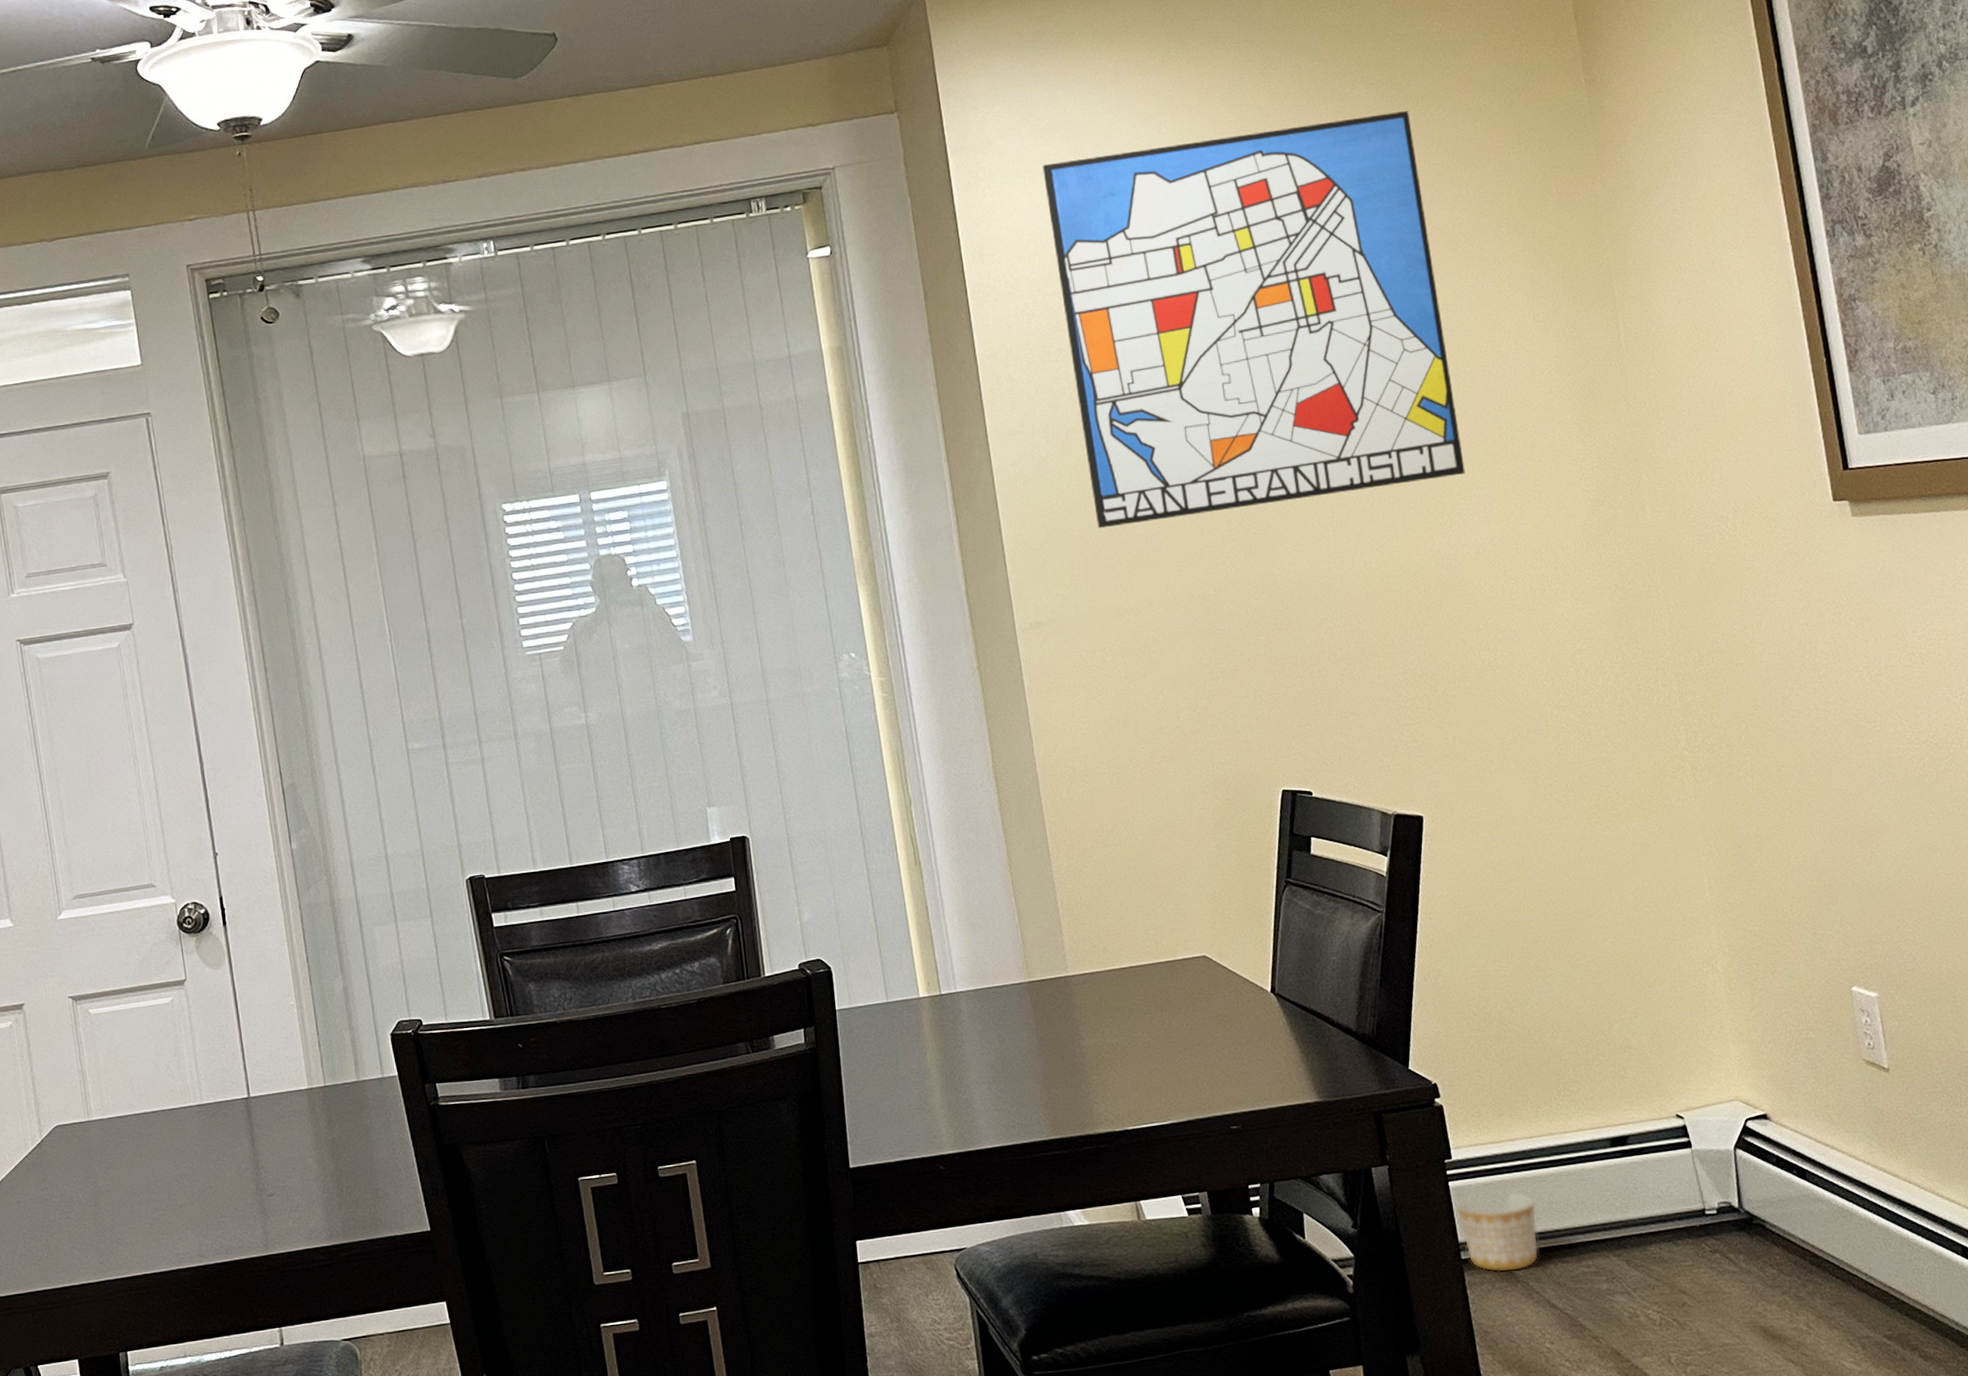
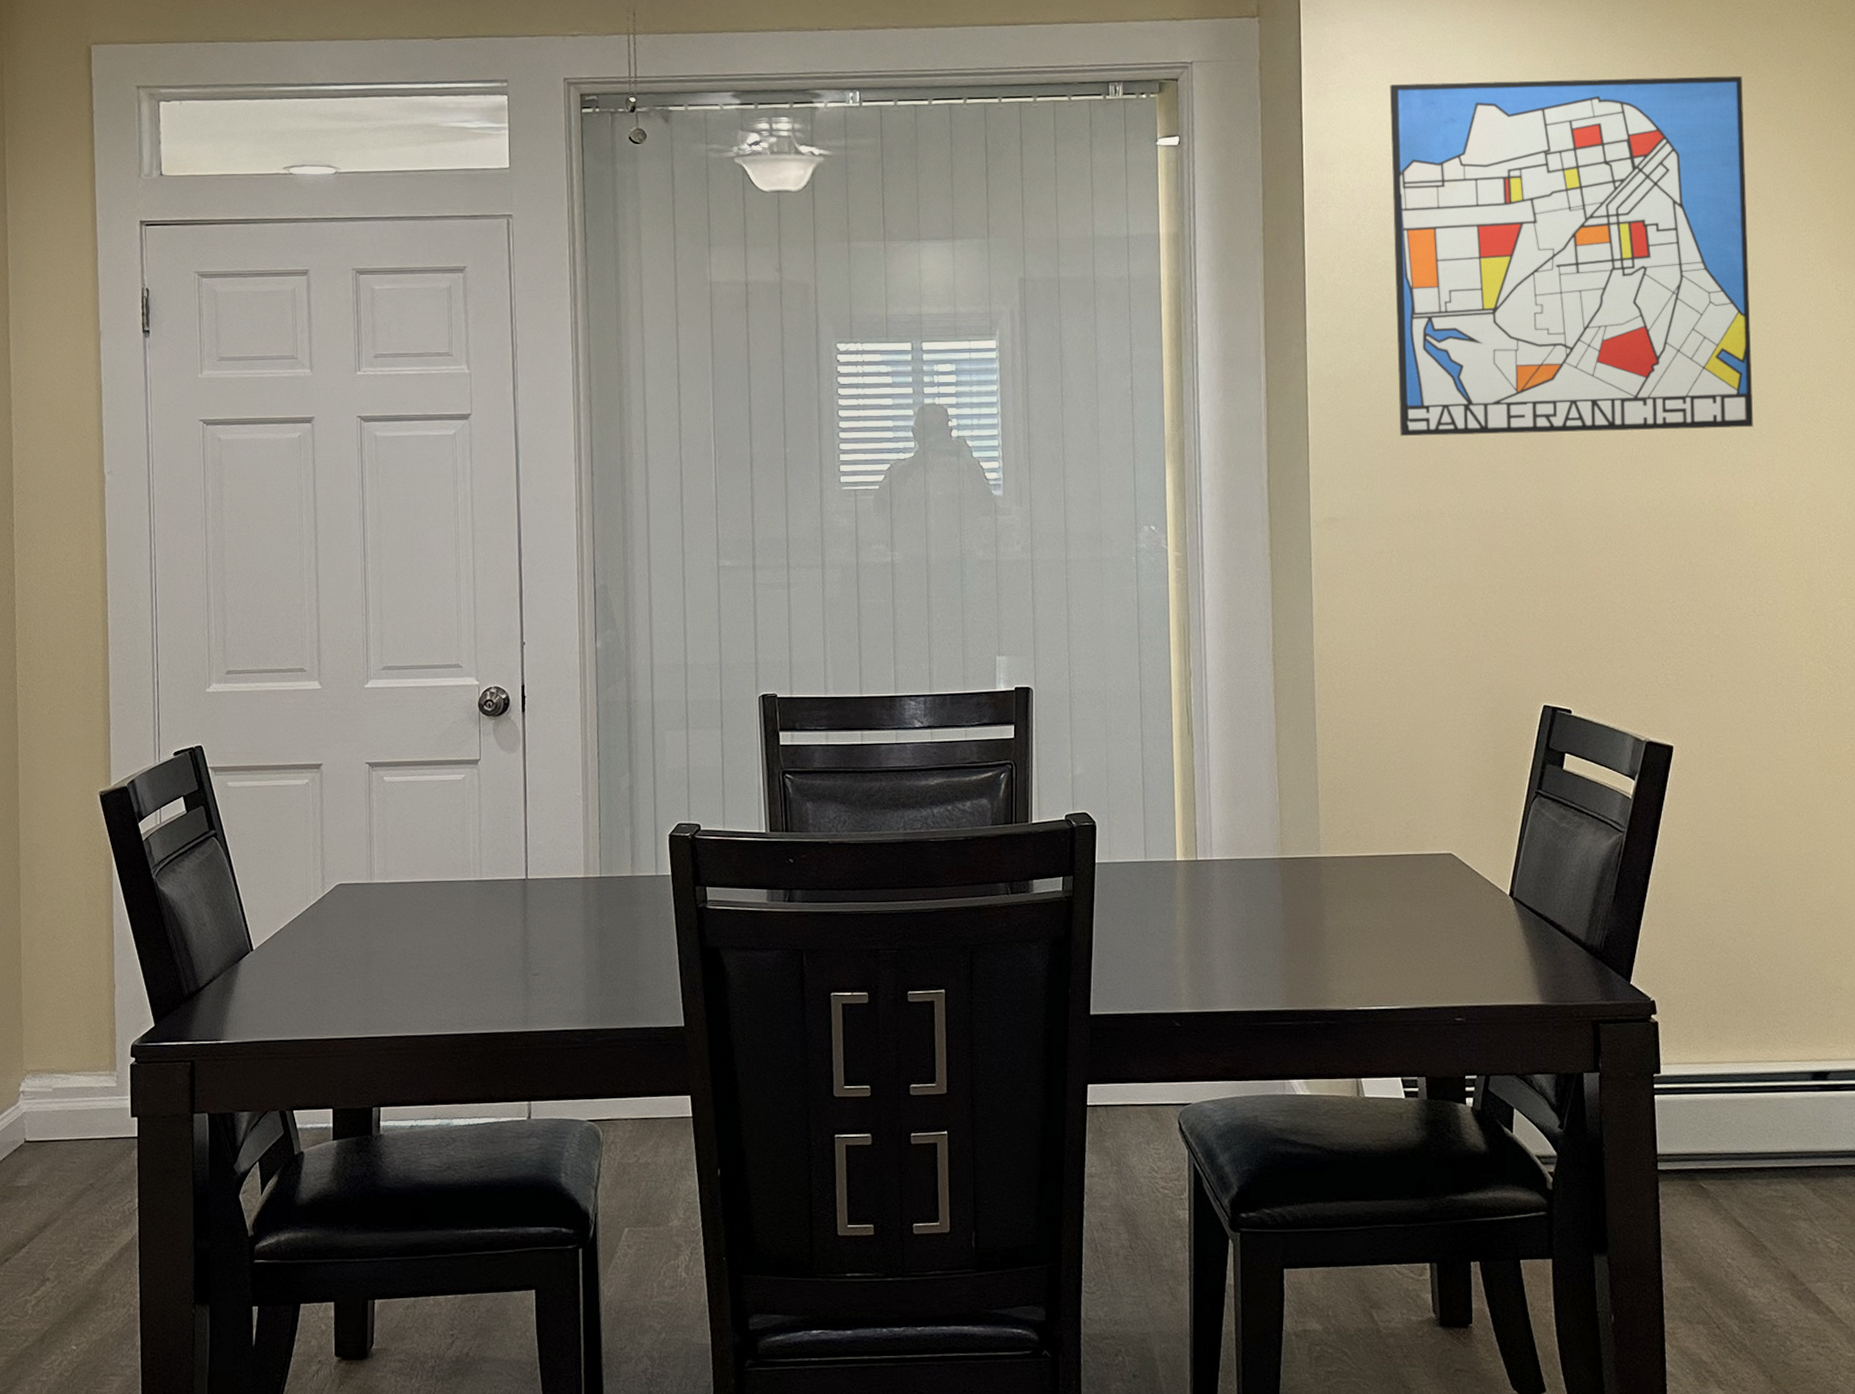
planter: present [1456,1191,1539,1273] -> none [1659,1112,1734,1188]

